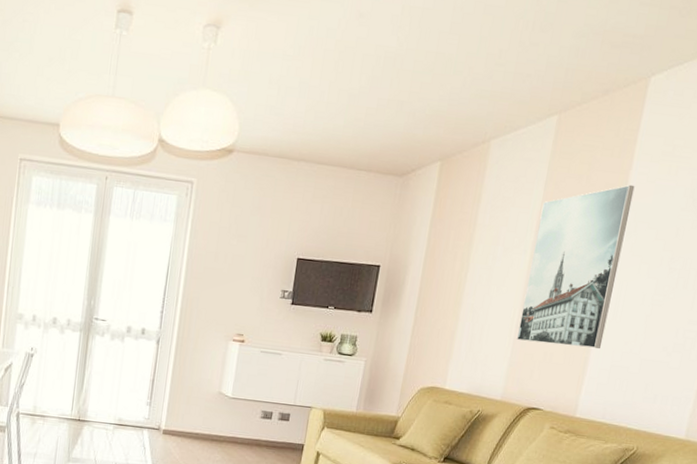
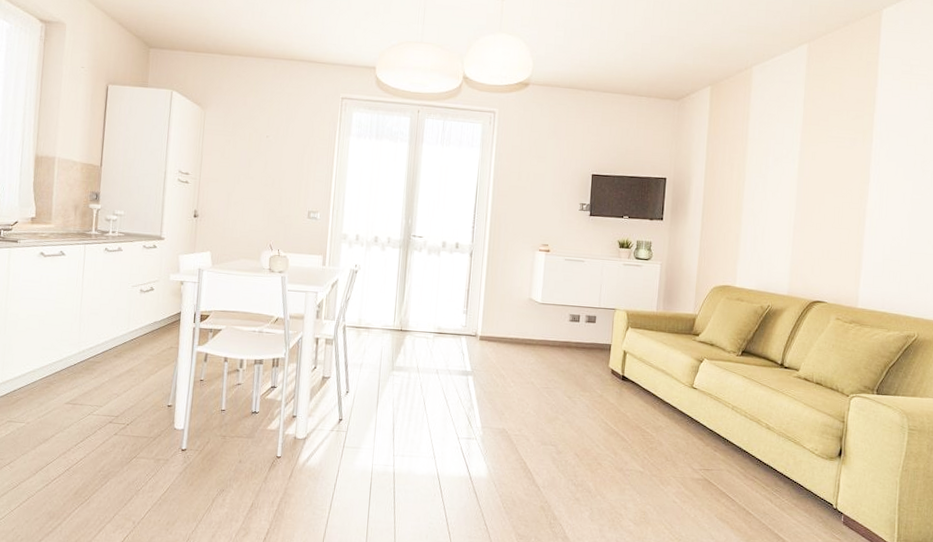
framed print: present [517,184,635,349] -> none [796,99,882,245]

